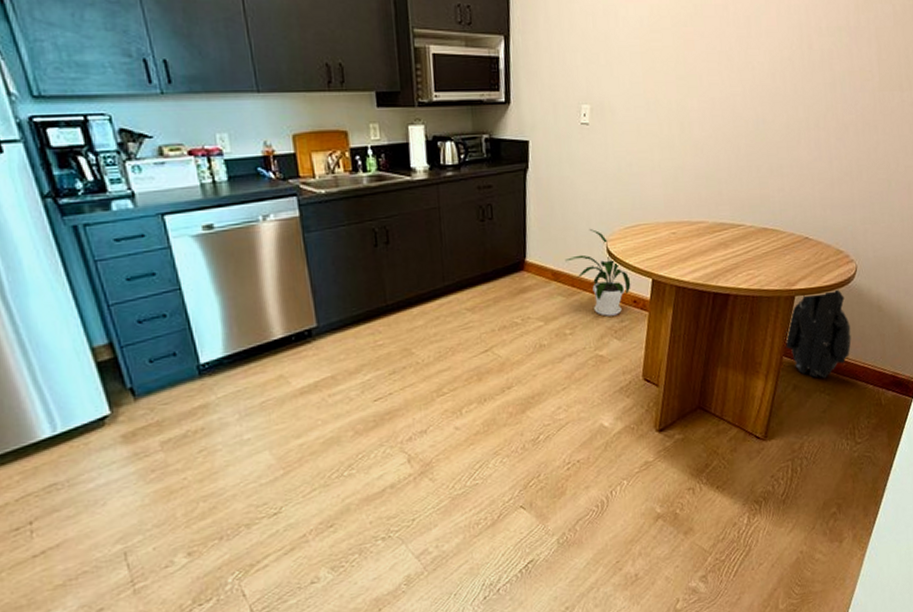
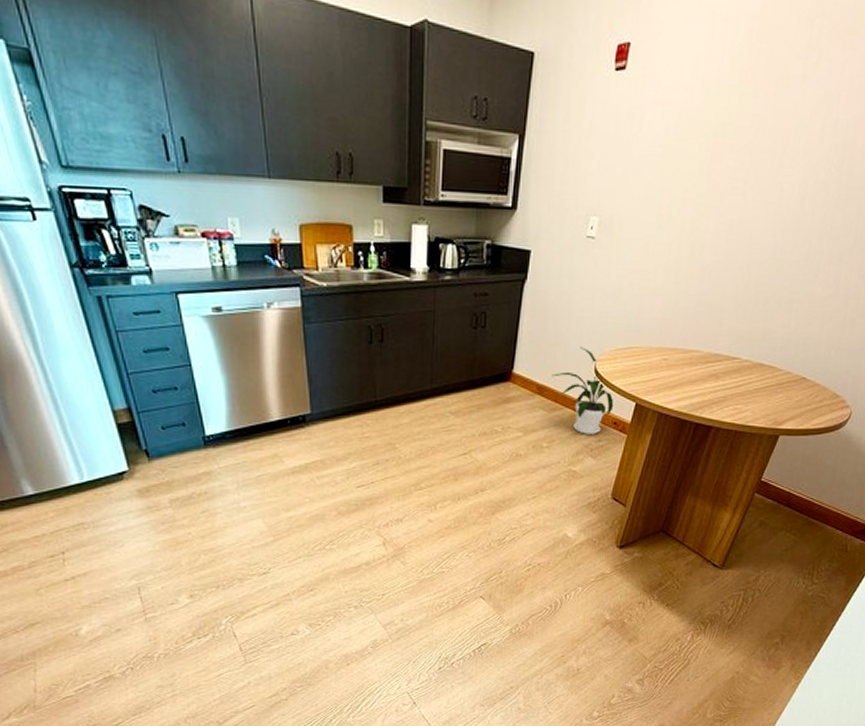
backpack: present [784,289,852,379] -> none [759,433,832,520]

